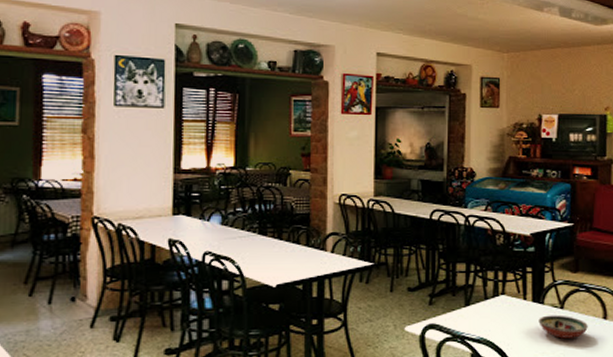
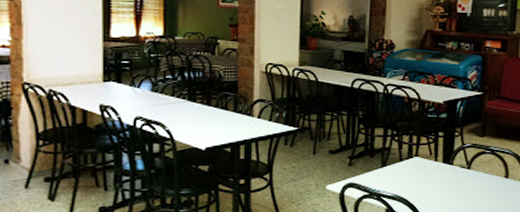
decorative bowl: present [538,315,588,339] -> none [447,174,491,195]

